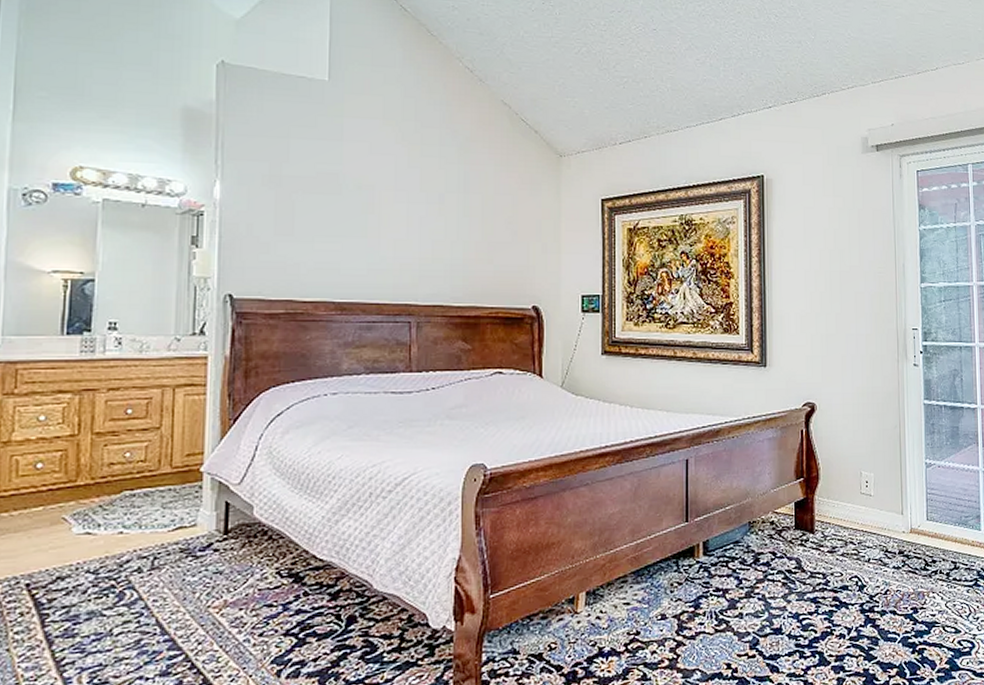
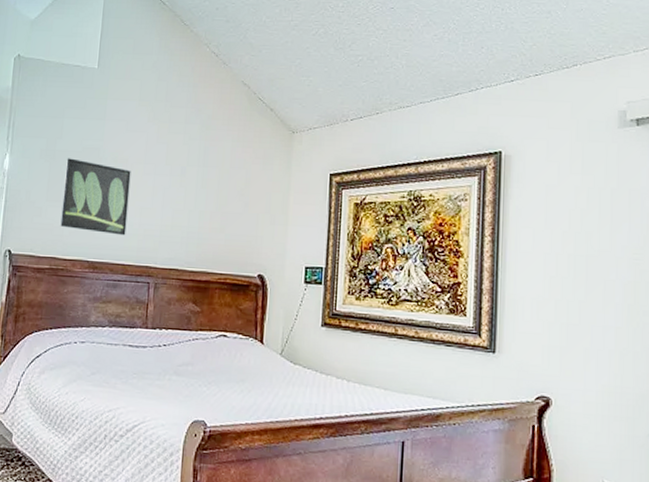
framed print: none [295,185,380,272] -> present [60,158,131,236]

